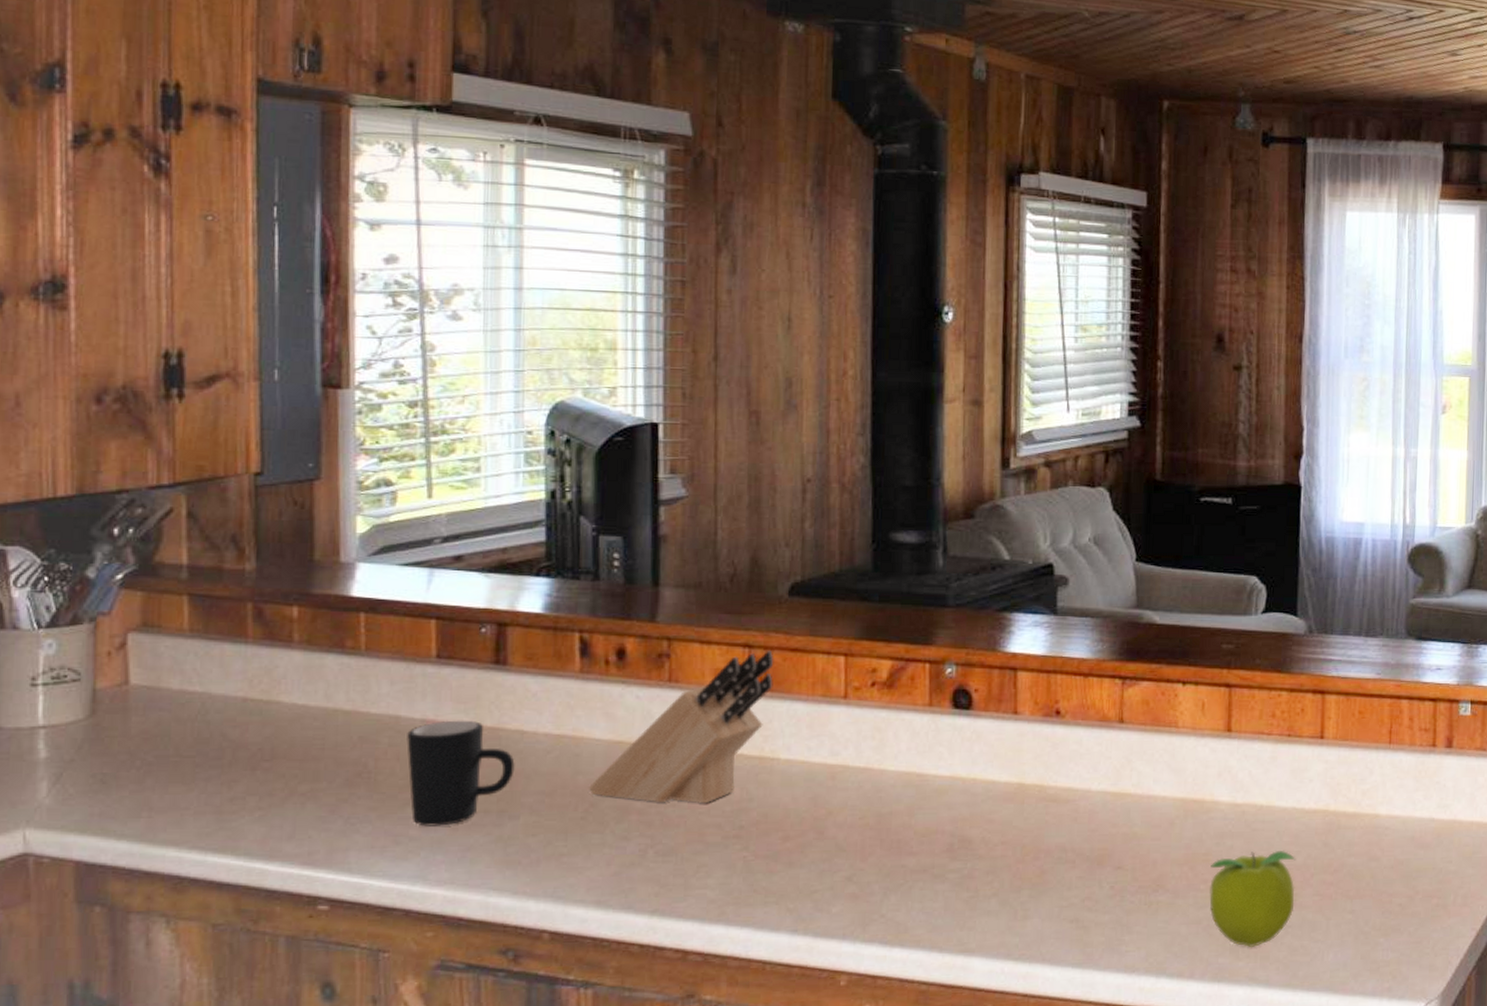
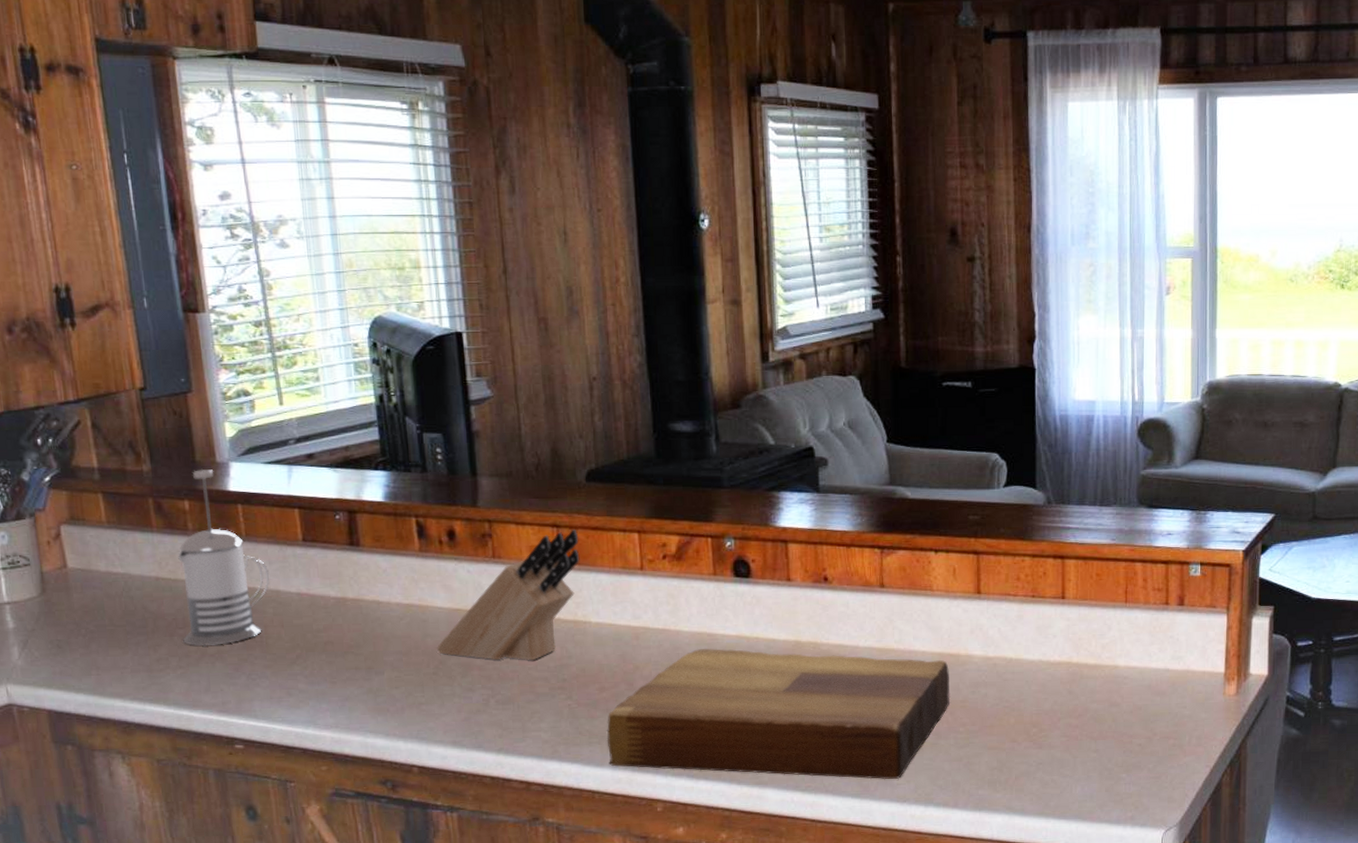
french press: none [268,570,389,783] -> present [178,469,269,647]
mug: present [407,720,515,827] -> none [287,593,376,681]
cutting board: none [786,791,1192,946] -> present [606,649,951,779]
fruit: present [1209,850,1296,948] -> none [968,697,1044,782]

